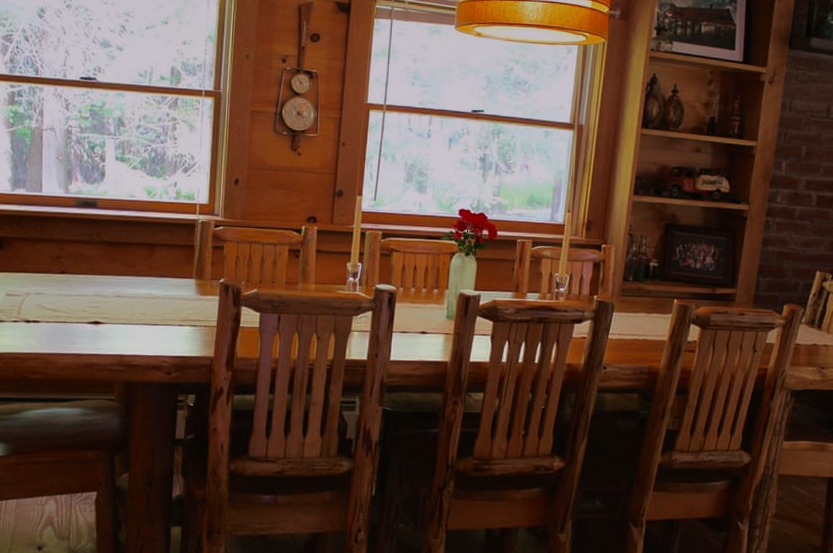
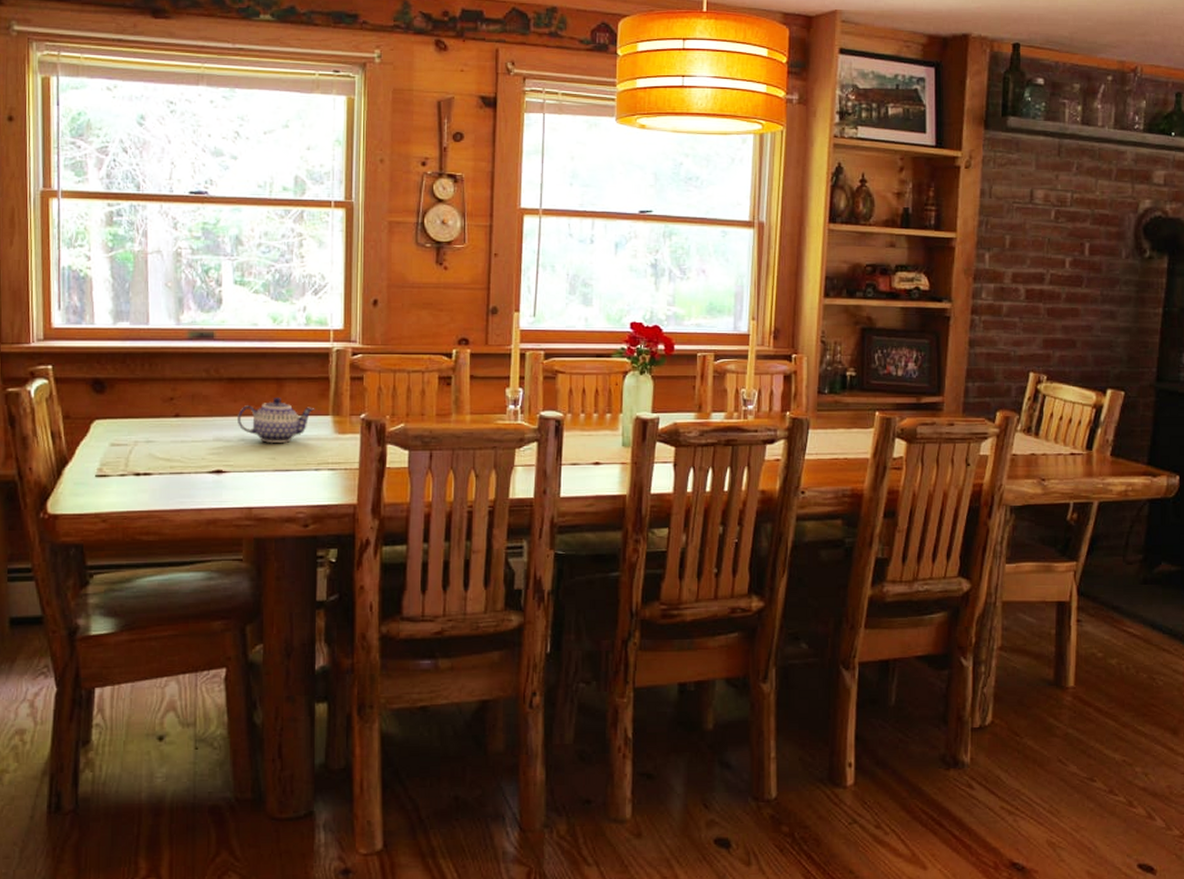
teapot: none [114,260,181,302] -> present [238,396,315,444]

